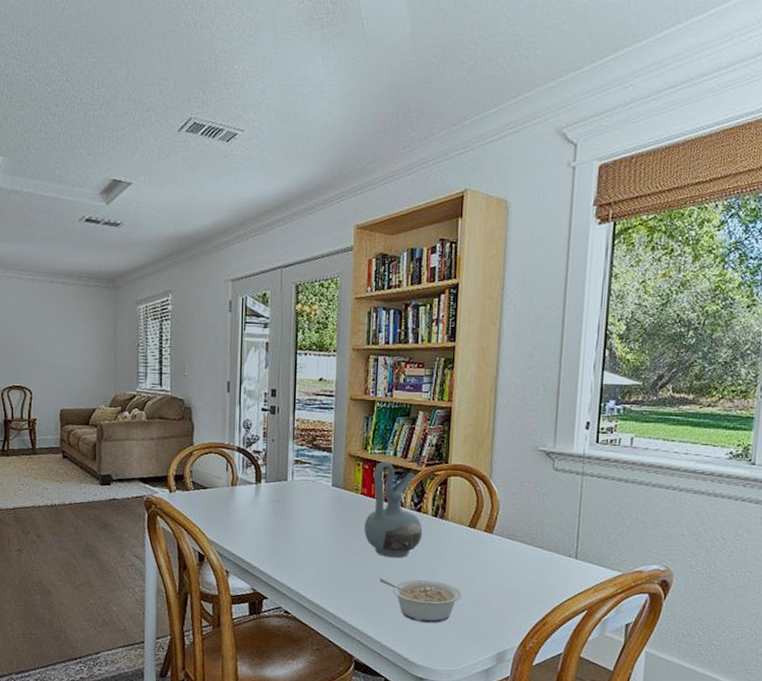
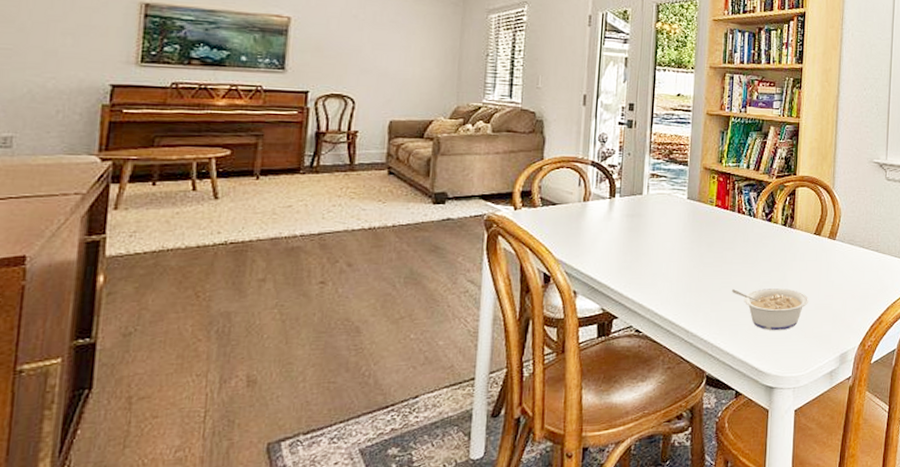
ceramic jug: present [364,461,423,558] -> none [718,174,773,268]

